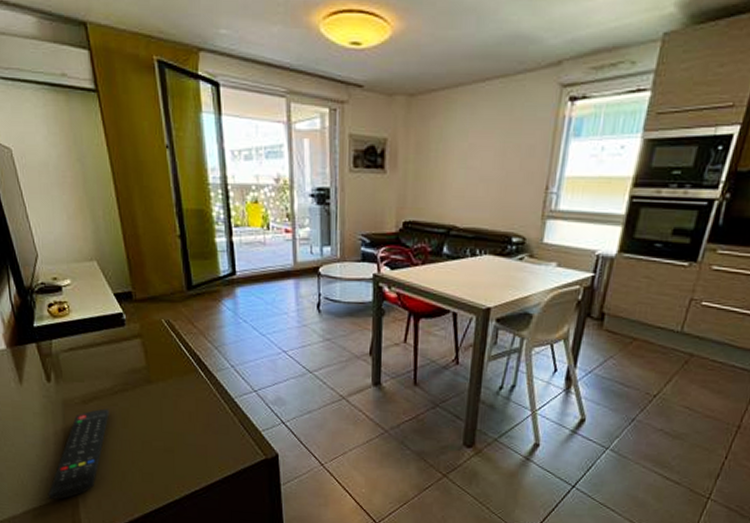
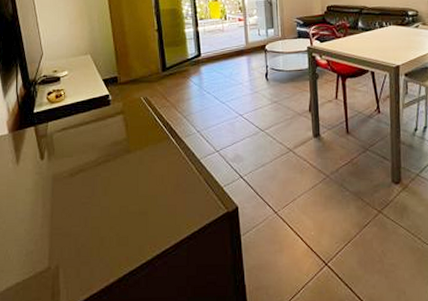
remote control: present [48,408,109,500] -> none [31,179,93,272]

